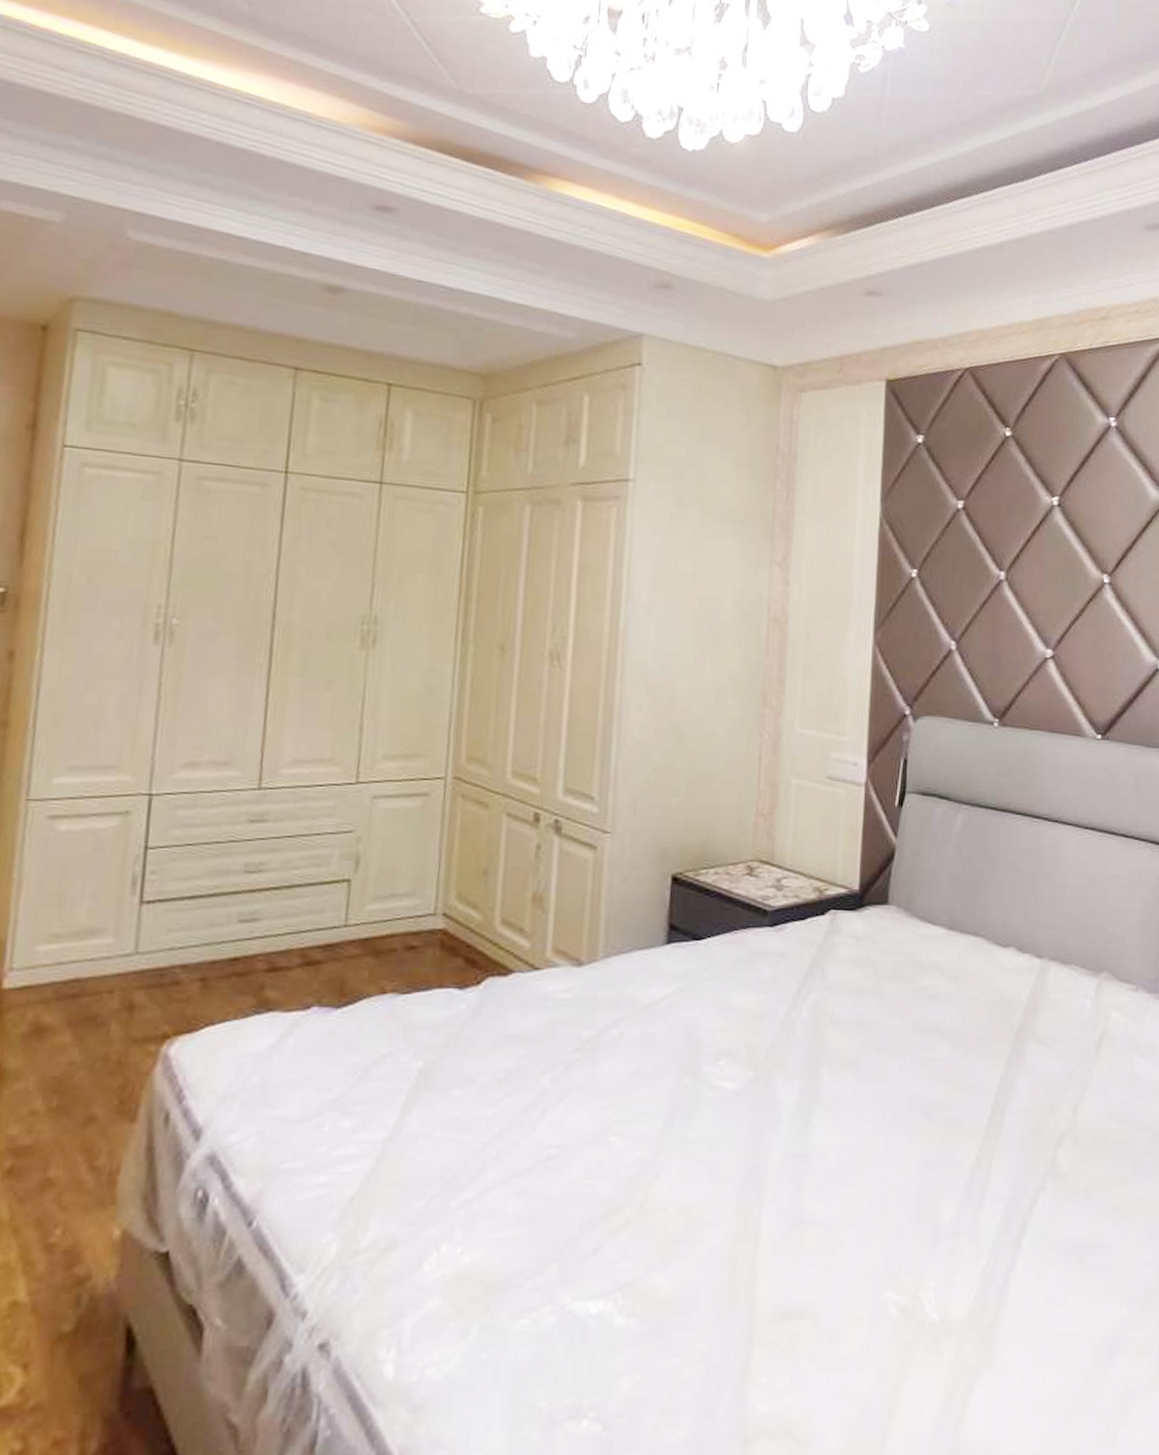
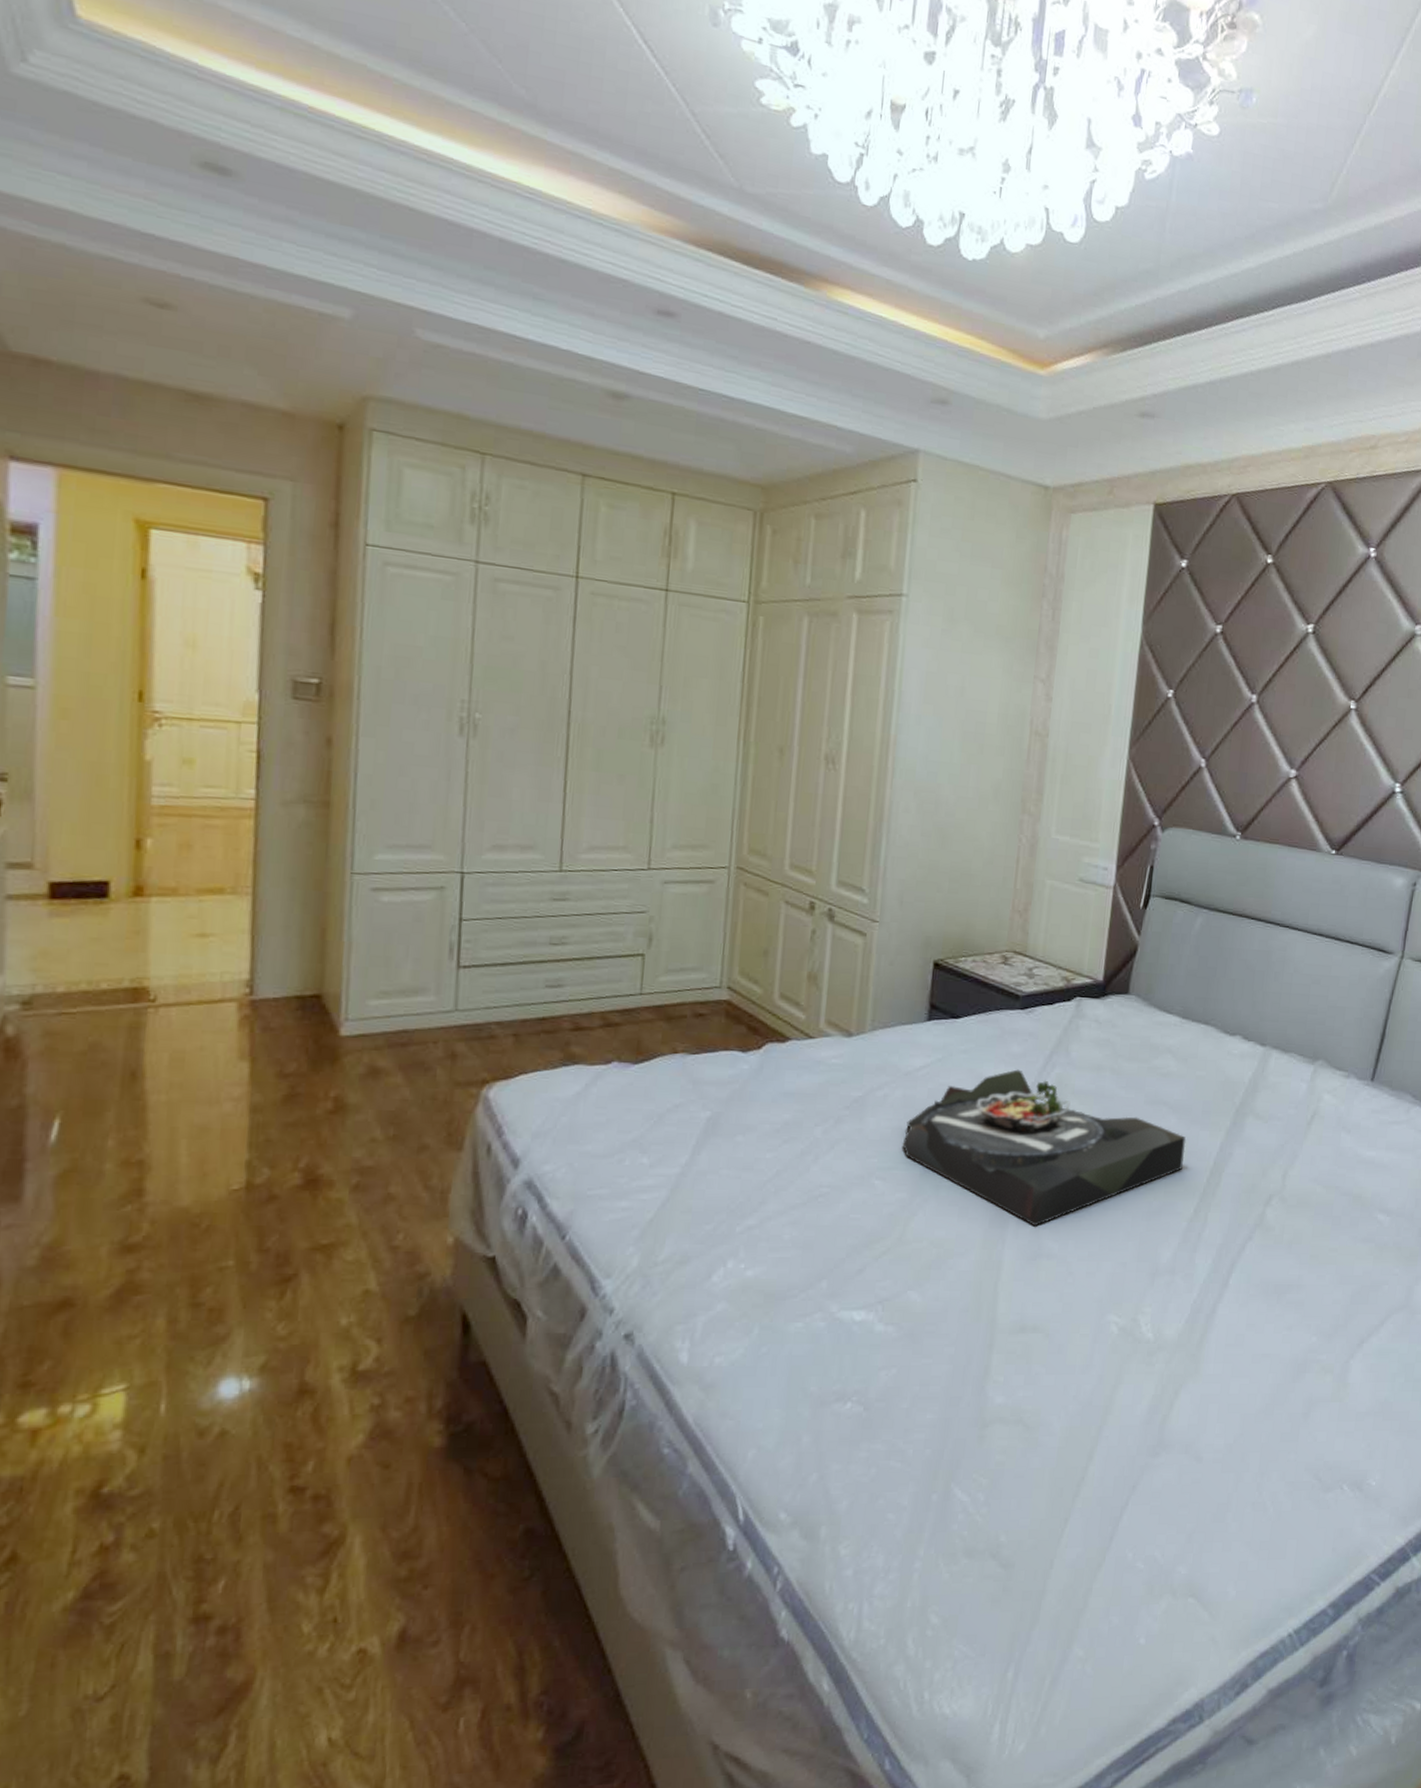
serving tray: none [641,997,962,1186] -> present [902,1069,1187,1227]

